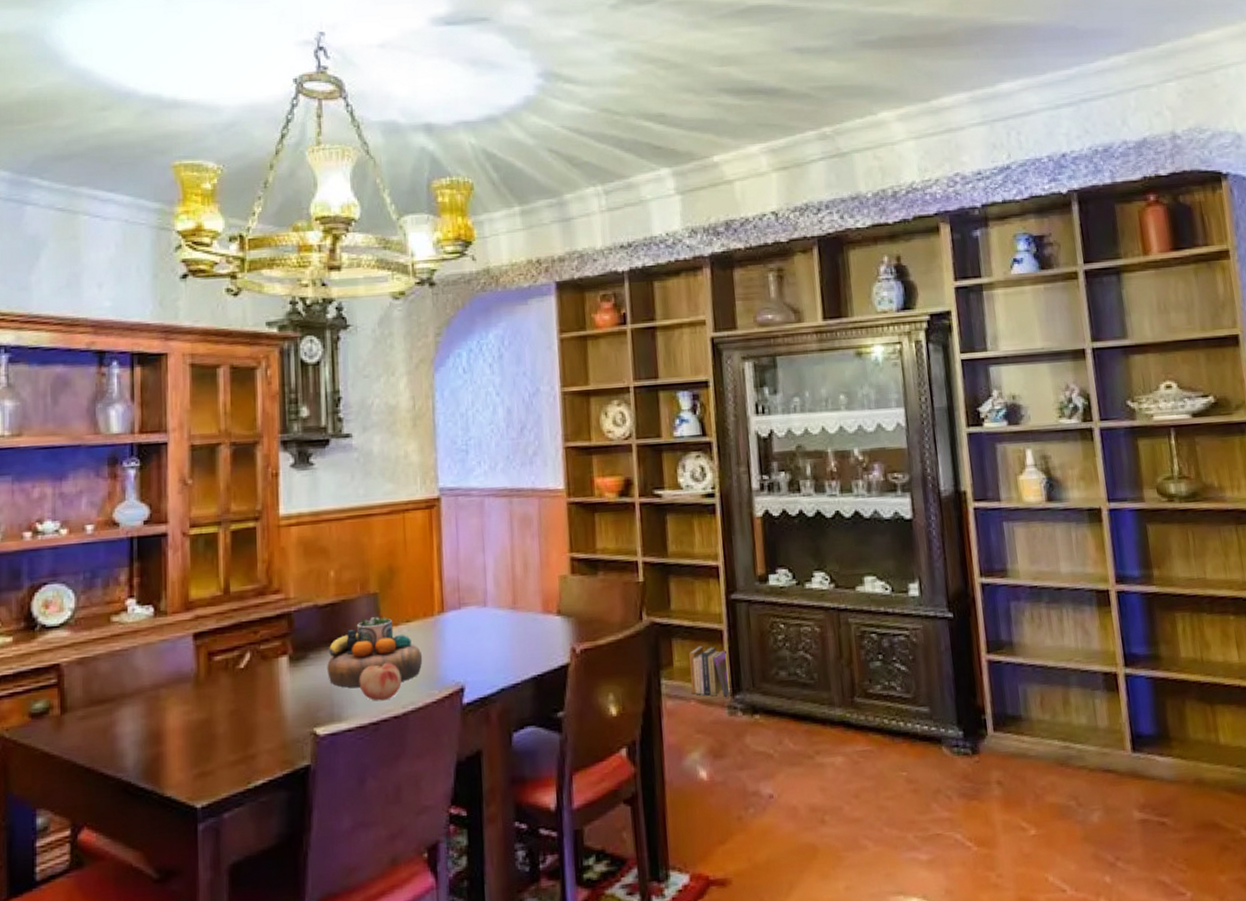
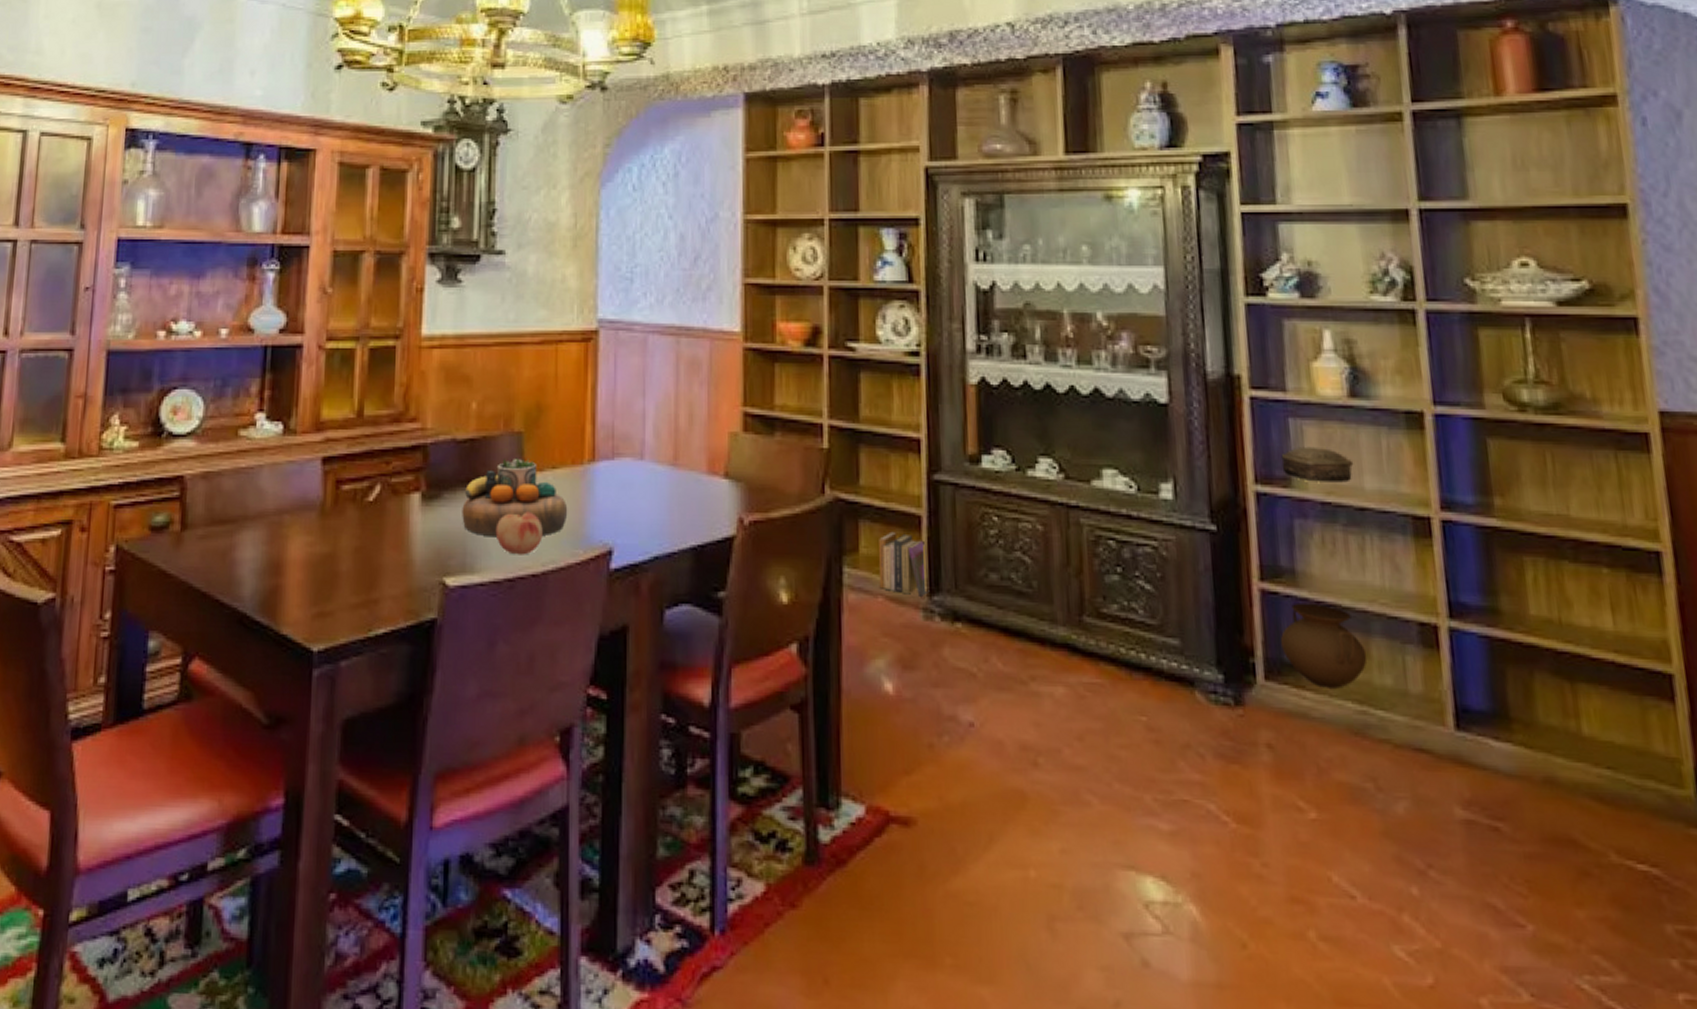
decorative box: none [999,543,1051,572] -> present [1281,446,1353,483]
ceramic pot: none [1004,666,1067,732] -> present [1281,602,1366,689]

